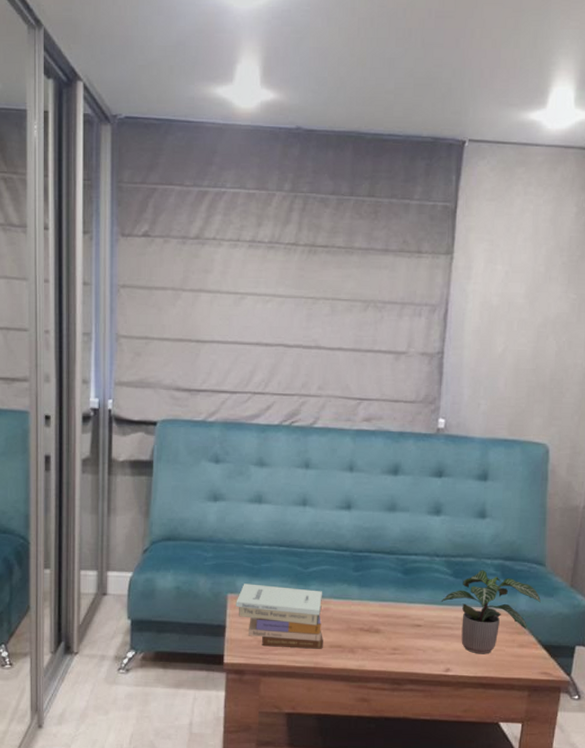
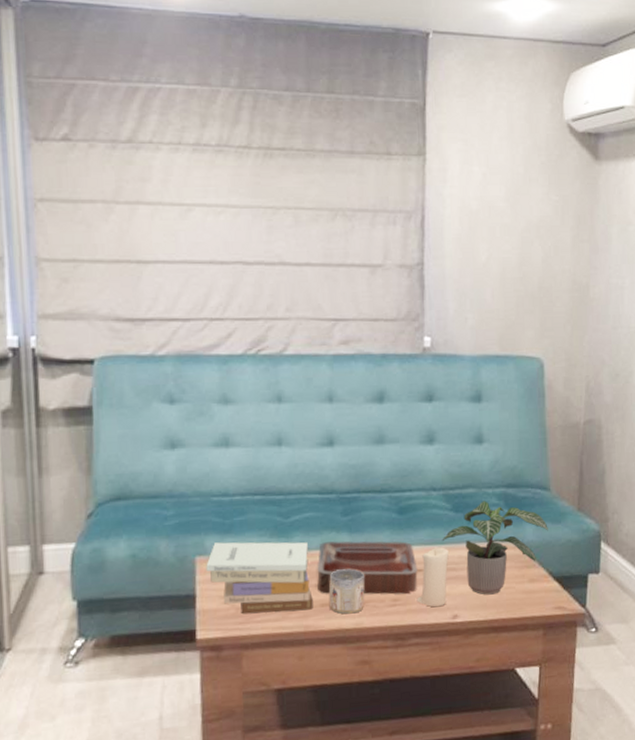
decorative tray: none [328,592,417,645] -> present [317,541,418,594]
mug: none [337,617,370,657] -> present [328,568,366,615]
candle: none [414,607,447,660] -> present [416,547,450,608]

